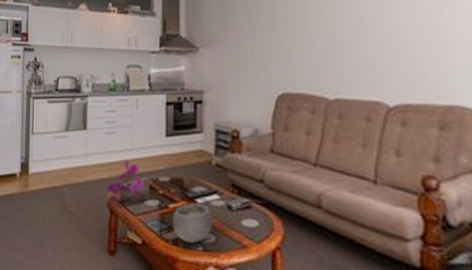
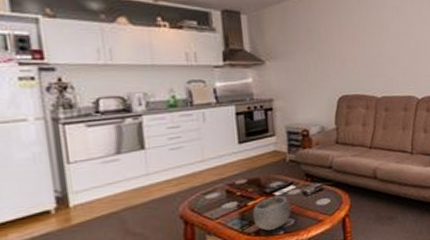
flower: present [106,159,146,202] -> none [177,171,222,212]

